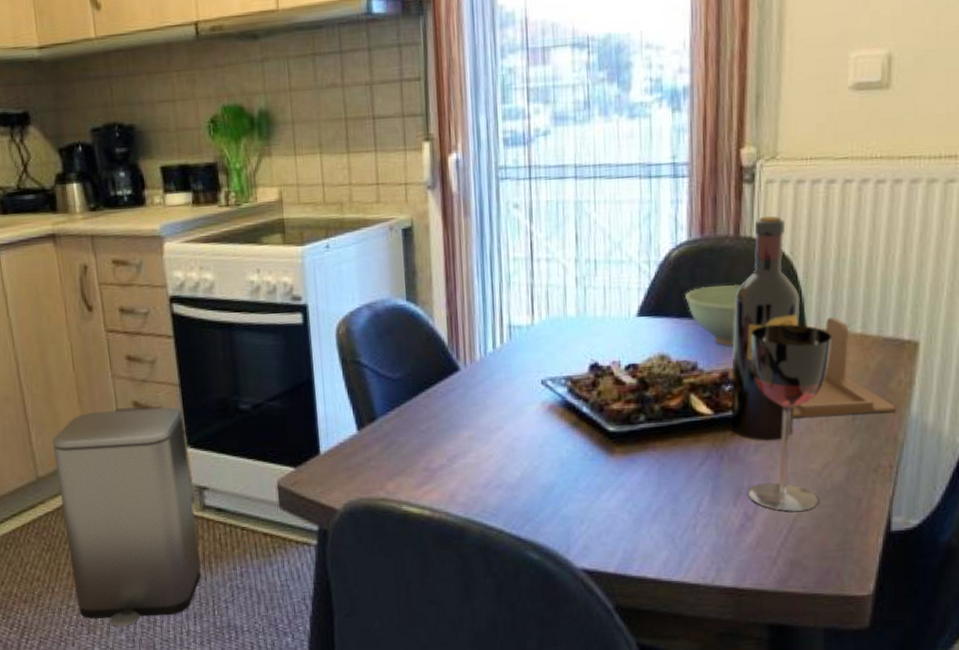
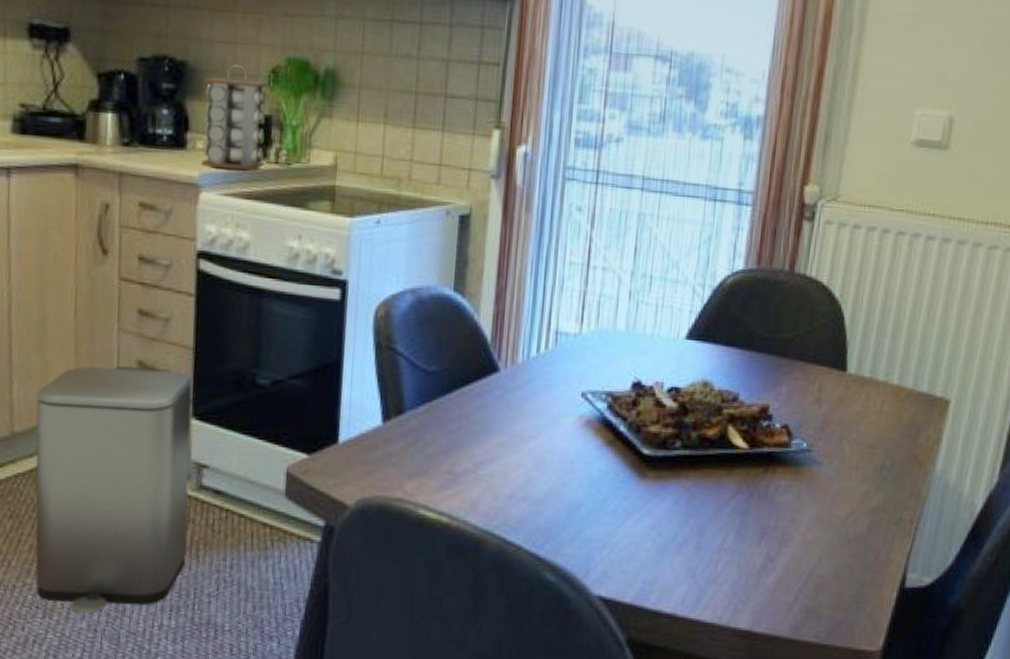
spice rack: none [151,120,217,219] -> present [201,64,268,171]
bowl: present [685,285,741,346] -> none [735,318,790,381]
napkin holder: present [725,318,896,418] -> none [765,365,922,467]
wine bottle: present [730,215,800,441] -> none [763,255,845,482]
wineglass: present [747,323,832,511] -> none [772,364,871,558]

